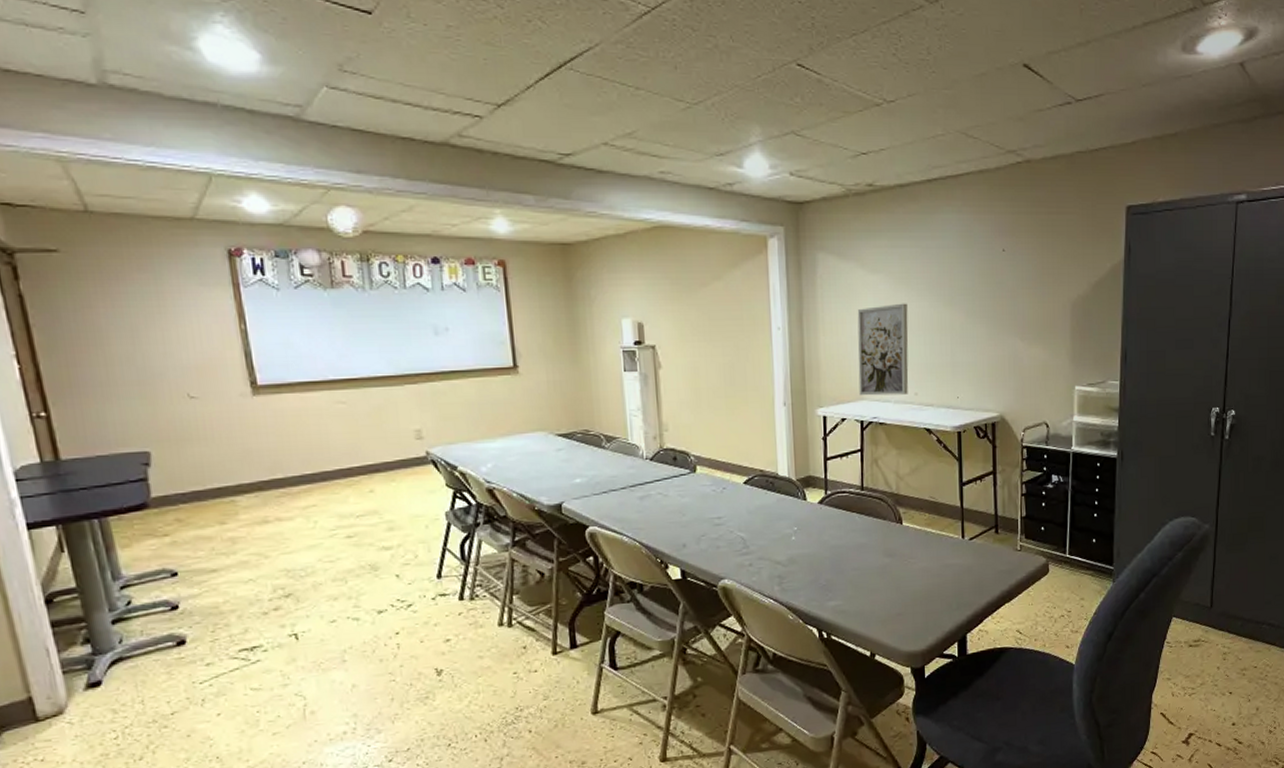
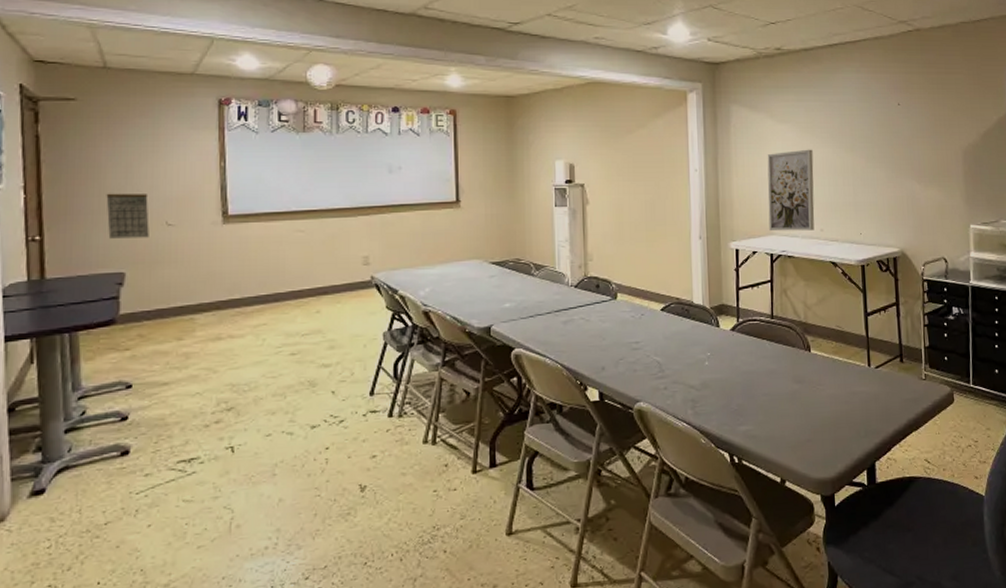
calendar: none [113,361,171,414] -> present [106,193,149,239]

